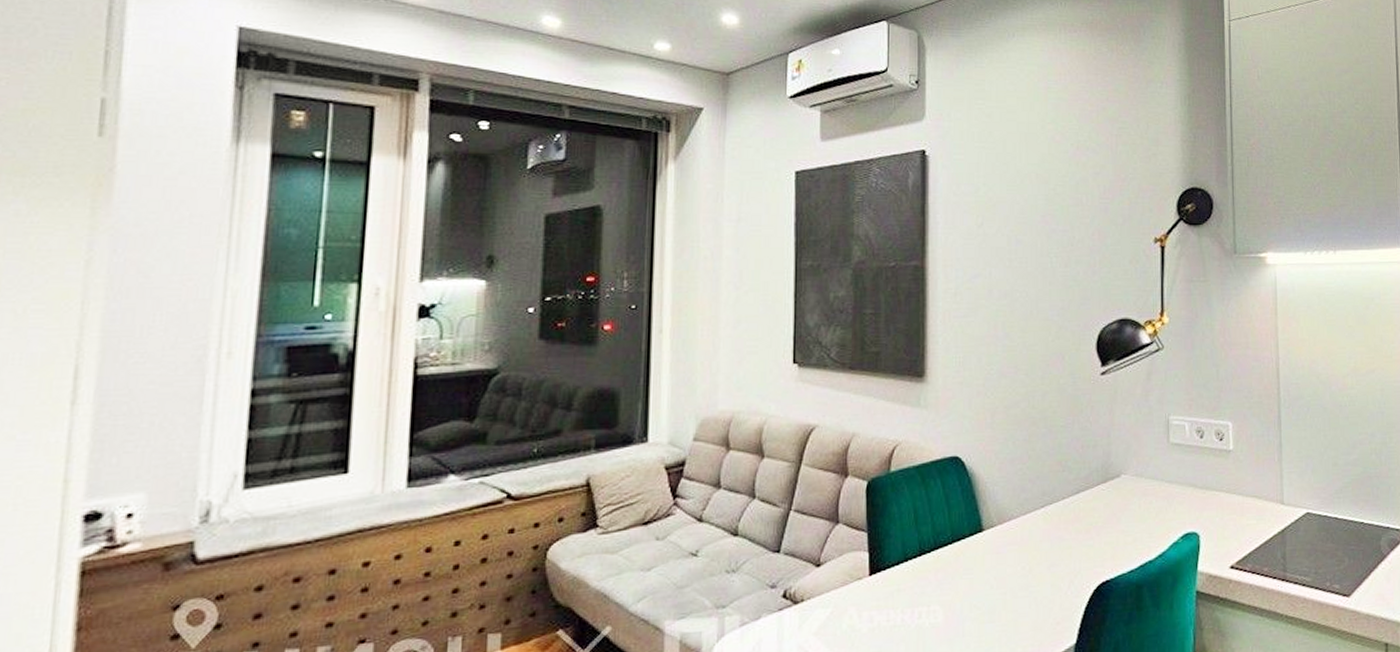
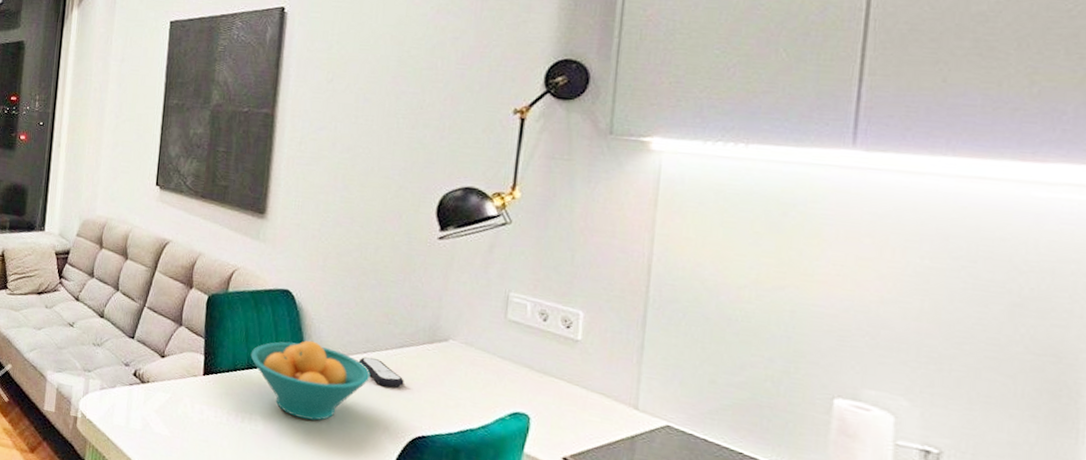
fruit bowl: none [922,507,1050,596] -> present [250,340,371,421]
remote control: none [1038,510,1084,539] -> present [359,357,404,388]

